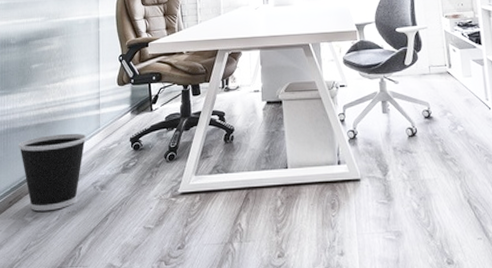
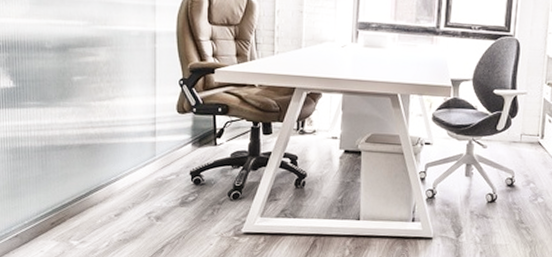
wastebasket: present [19,133,87,212] -> none [60,158,140,237]

